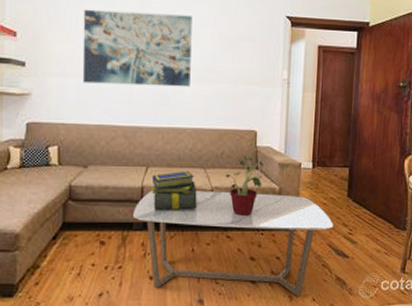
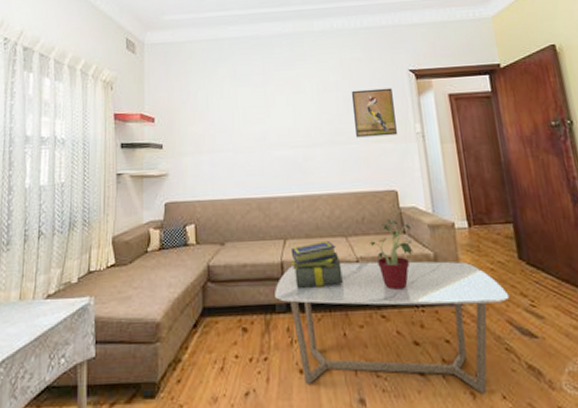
wall art: present [82,9,193,88] -> none [212,82,320,159]
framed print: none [226,30,267,80] -> present [351,88,397,138]

